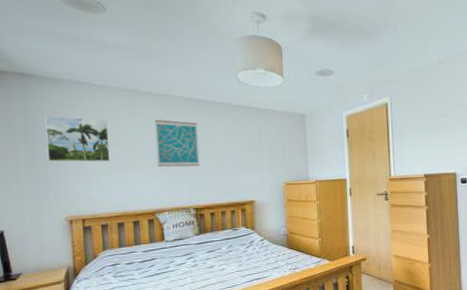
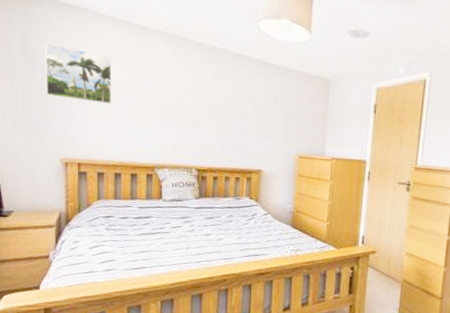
wall art: present [154,120,200,167] -> none [161,64,209,124]

